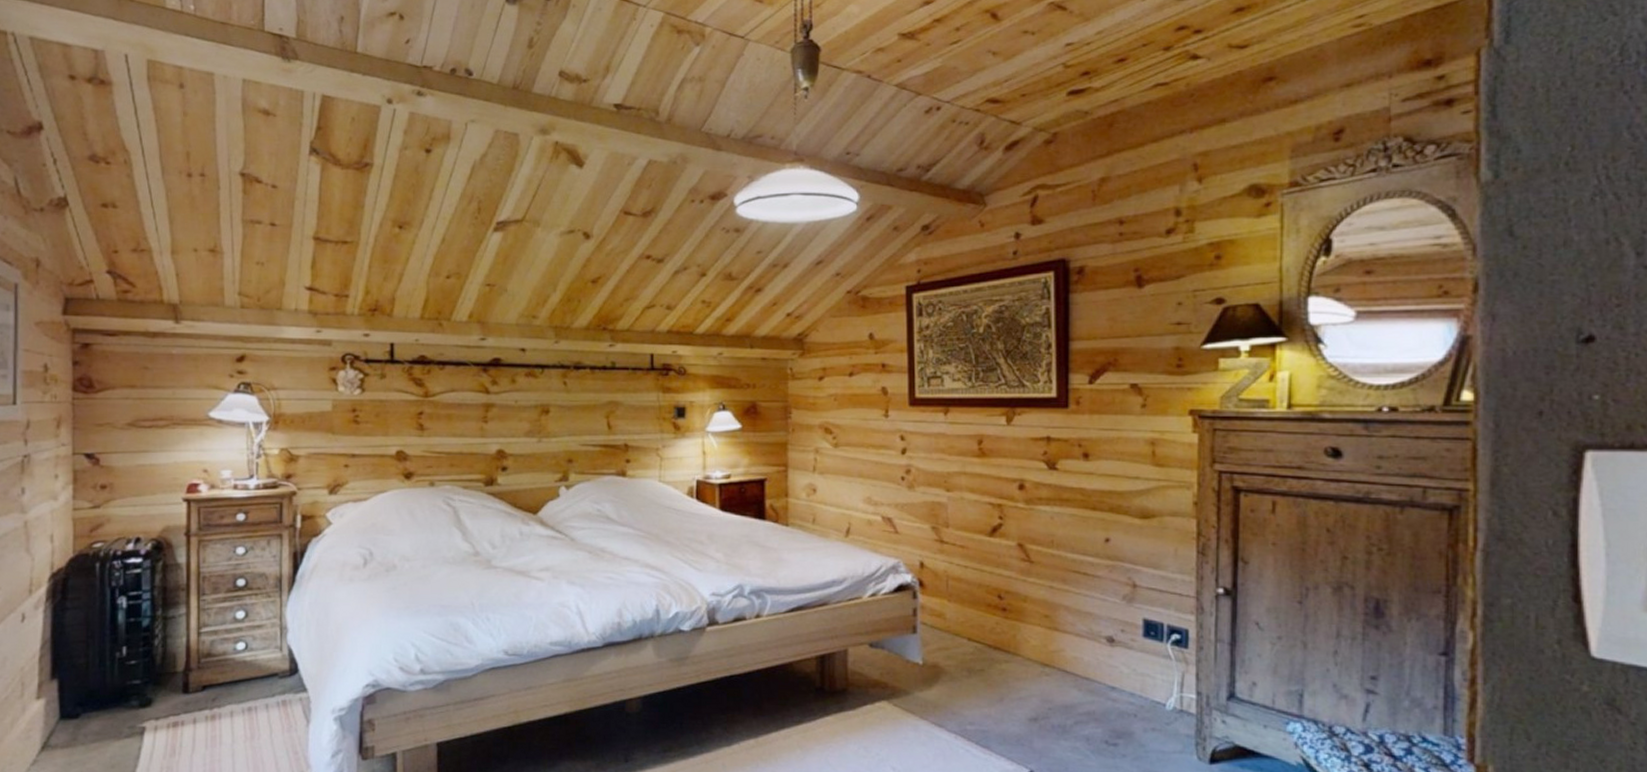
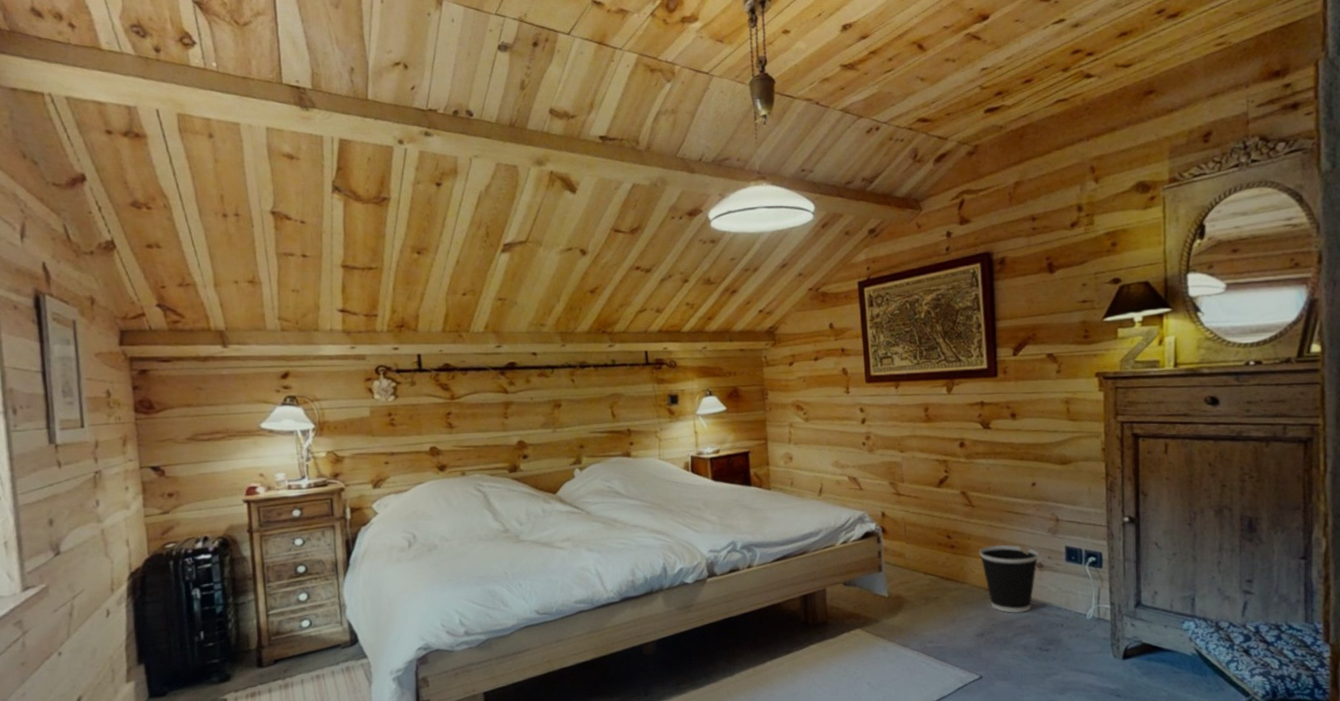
wastebasket: none [1036,612,1111,696] -> present [979,545,1040,613]

